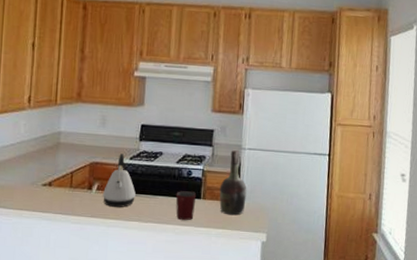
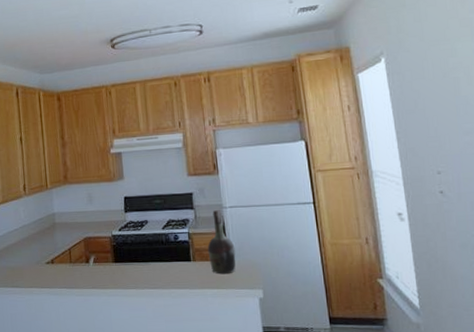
kettle: present [103,154,136,207] -> none [99,226,129,277]
mug: present [175,191,196,221] -> none [166,255,187,284]

